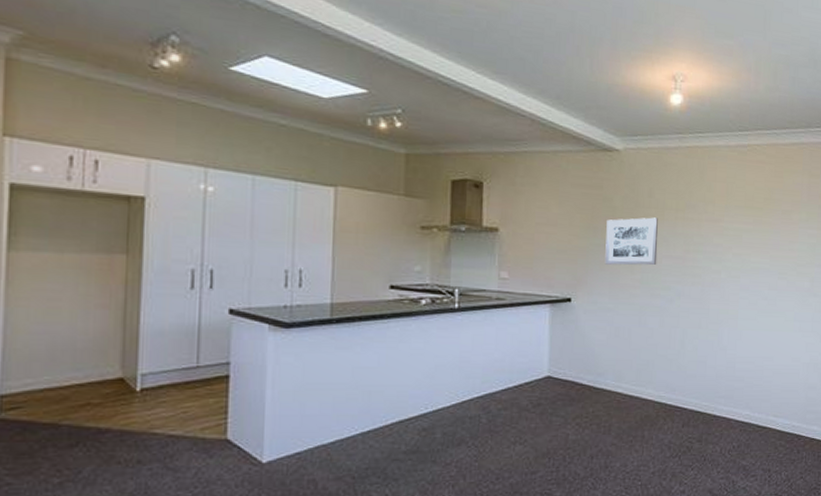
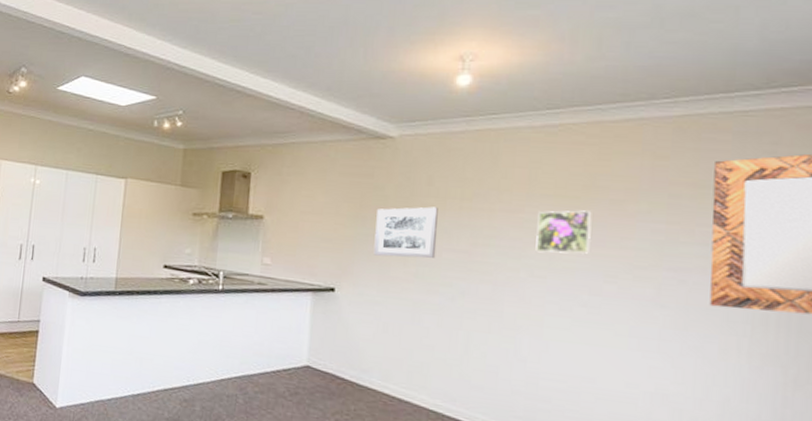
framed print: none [732,219,770,256] -> present [535,210,592,254]

